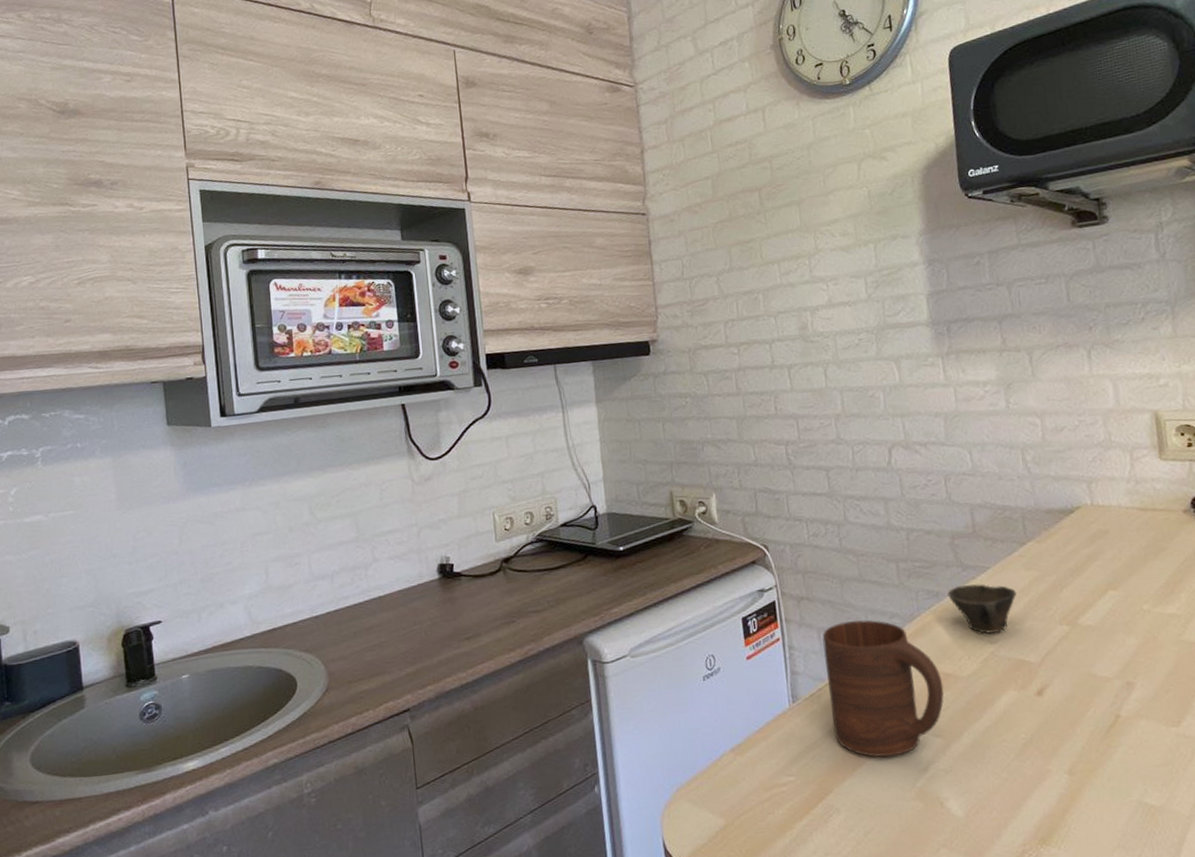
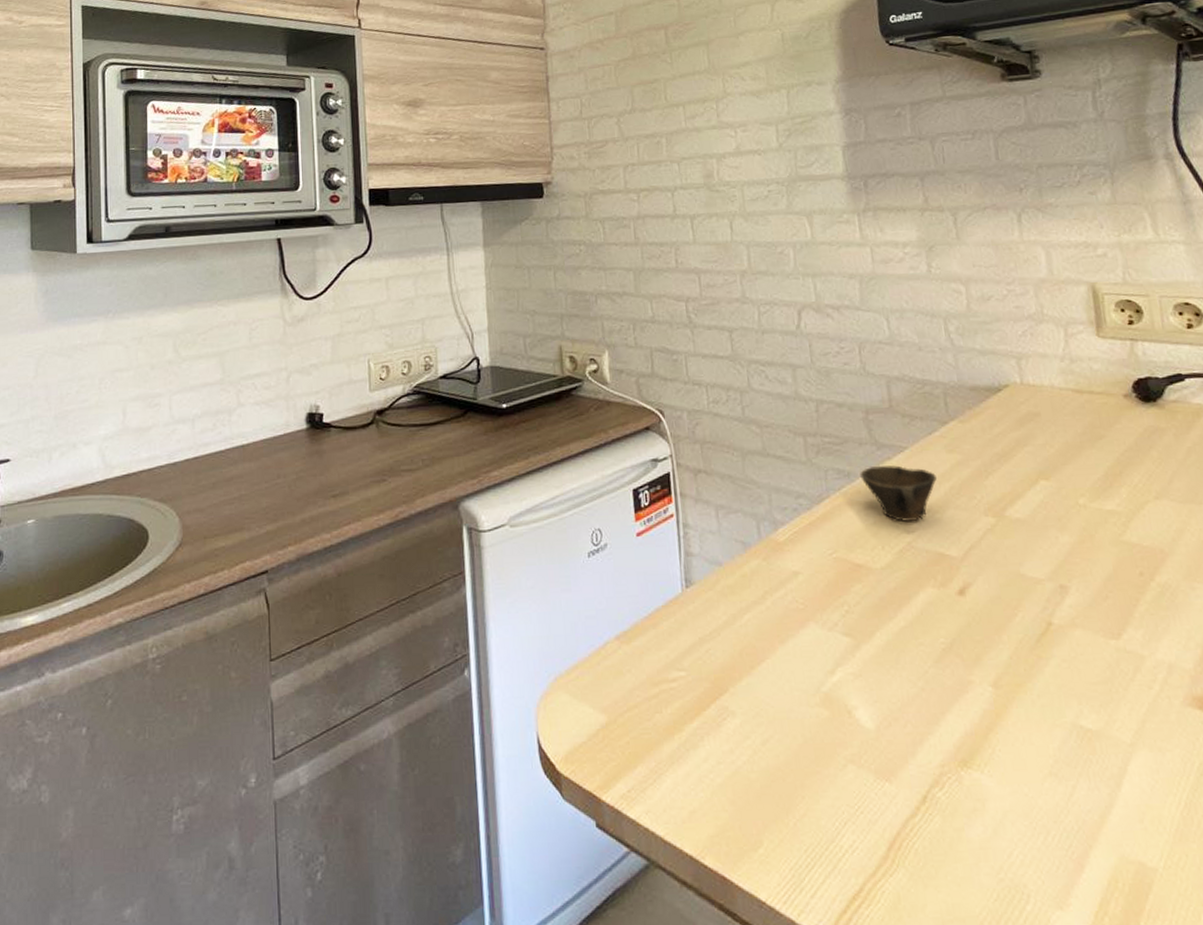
cup: present [822,619,944,758] -> none [720,498,855,656]

